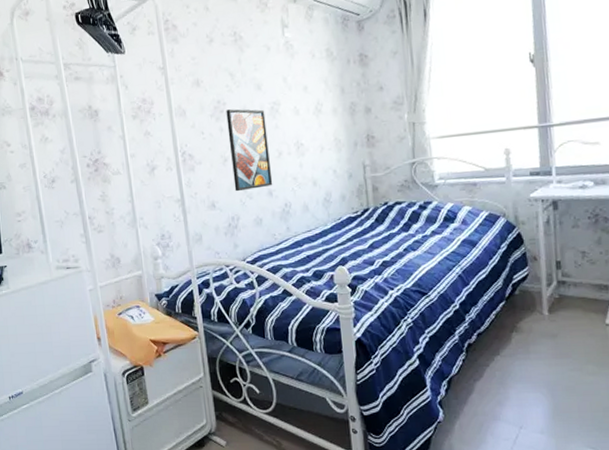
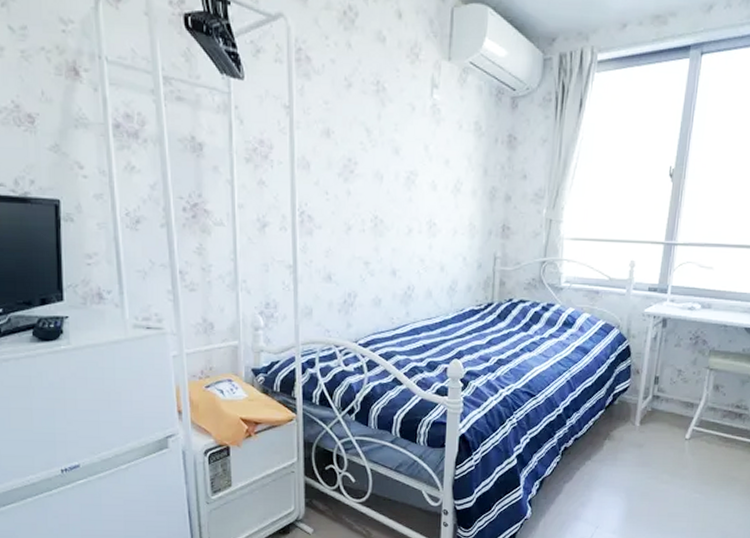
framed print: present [226,109,273,192] -> none [355,171,400,266]

